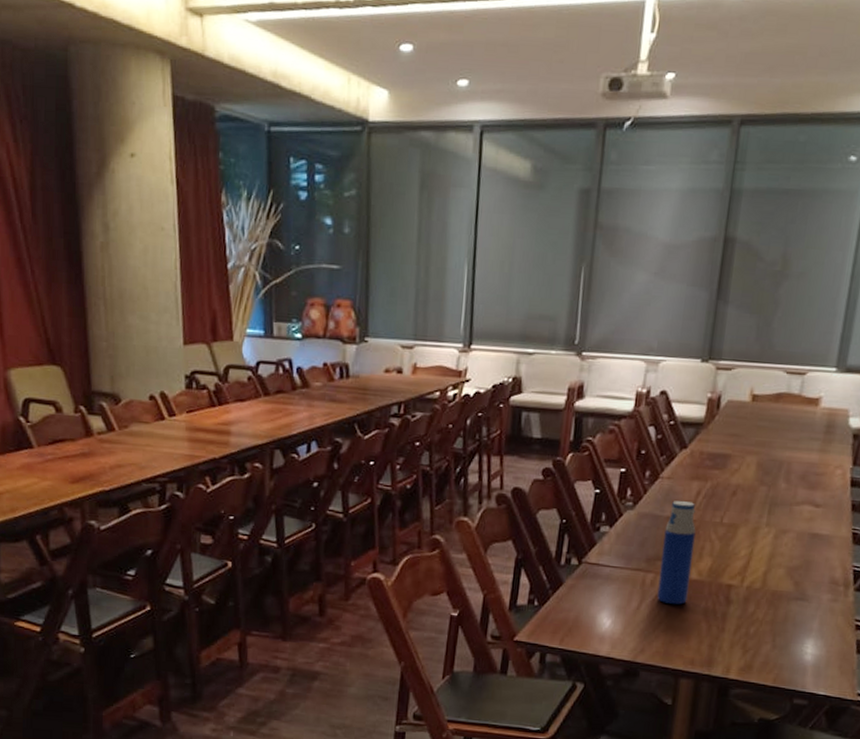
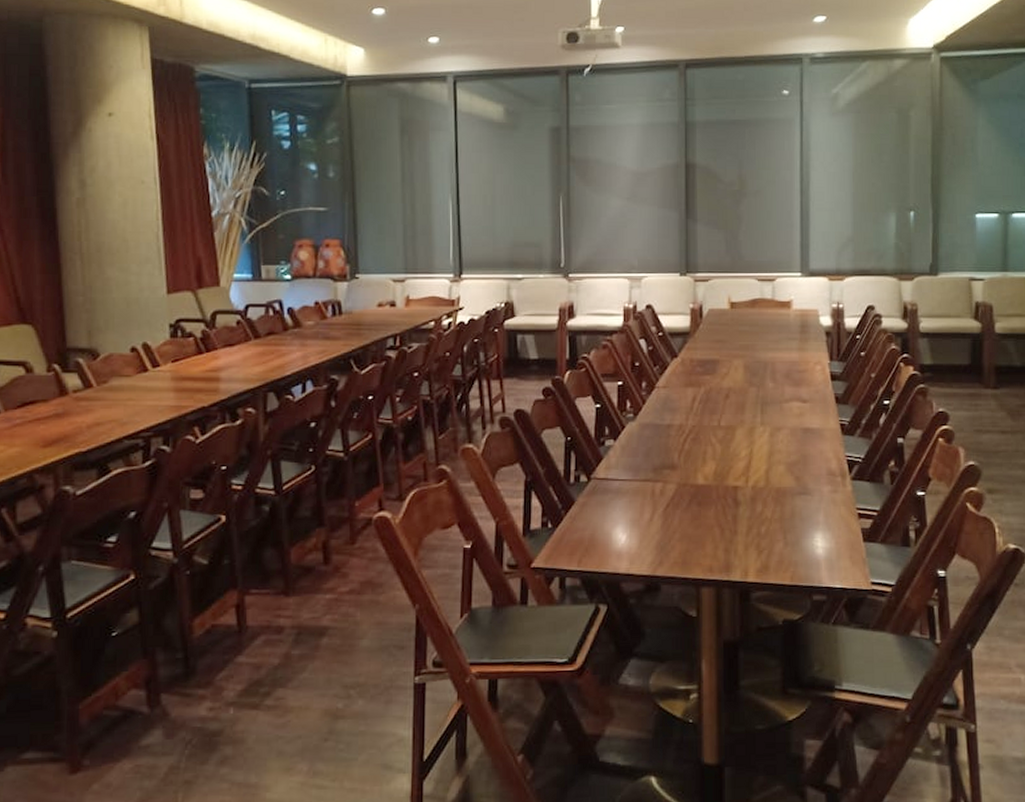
water bottle: present [657,500,696,605] -> none [667,407,697,513]

